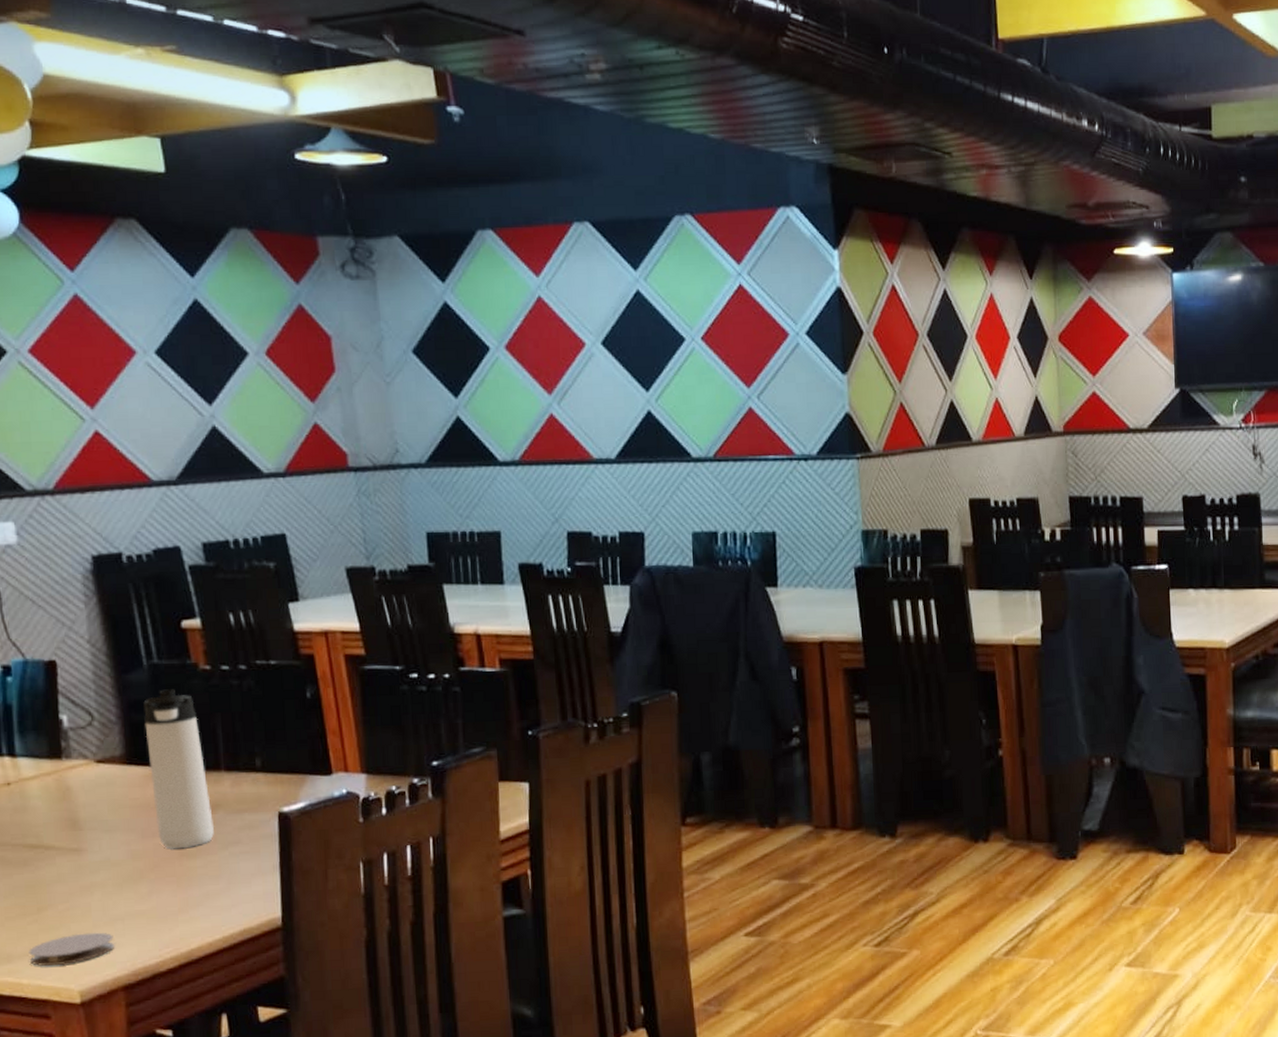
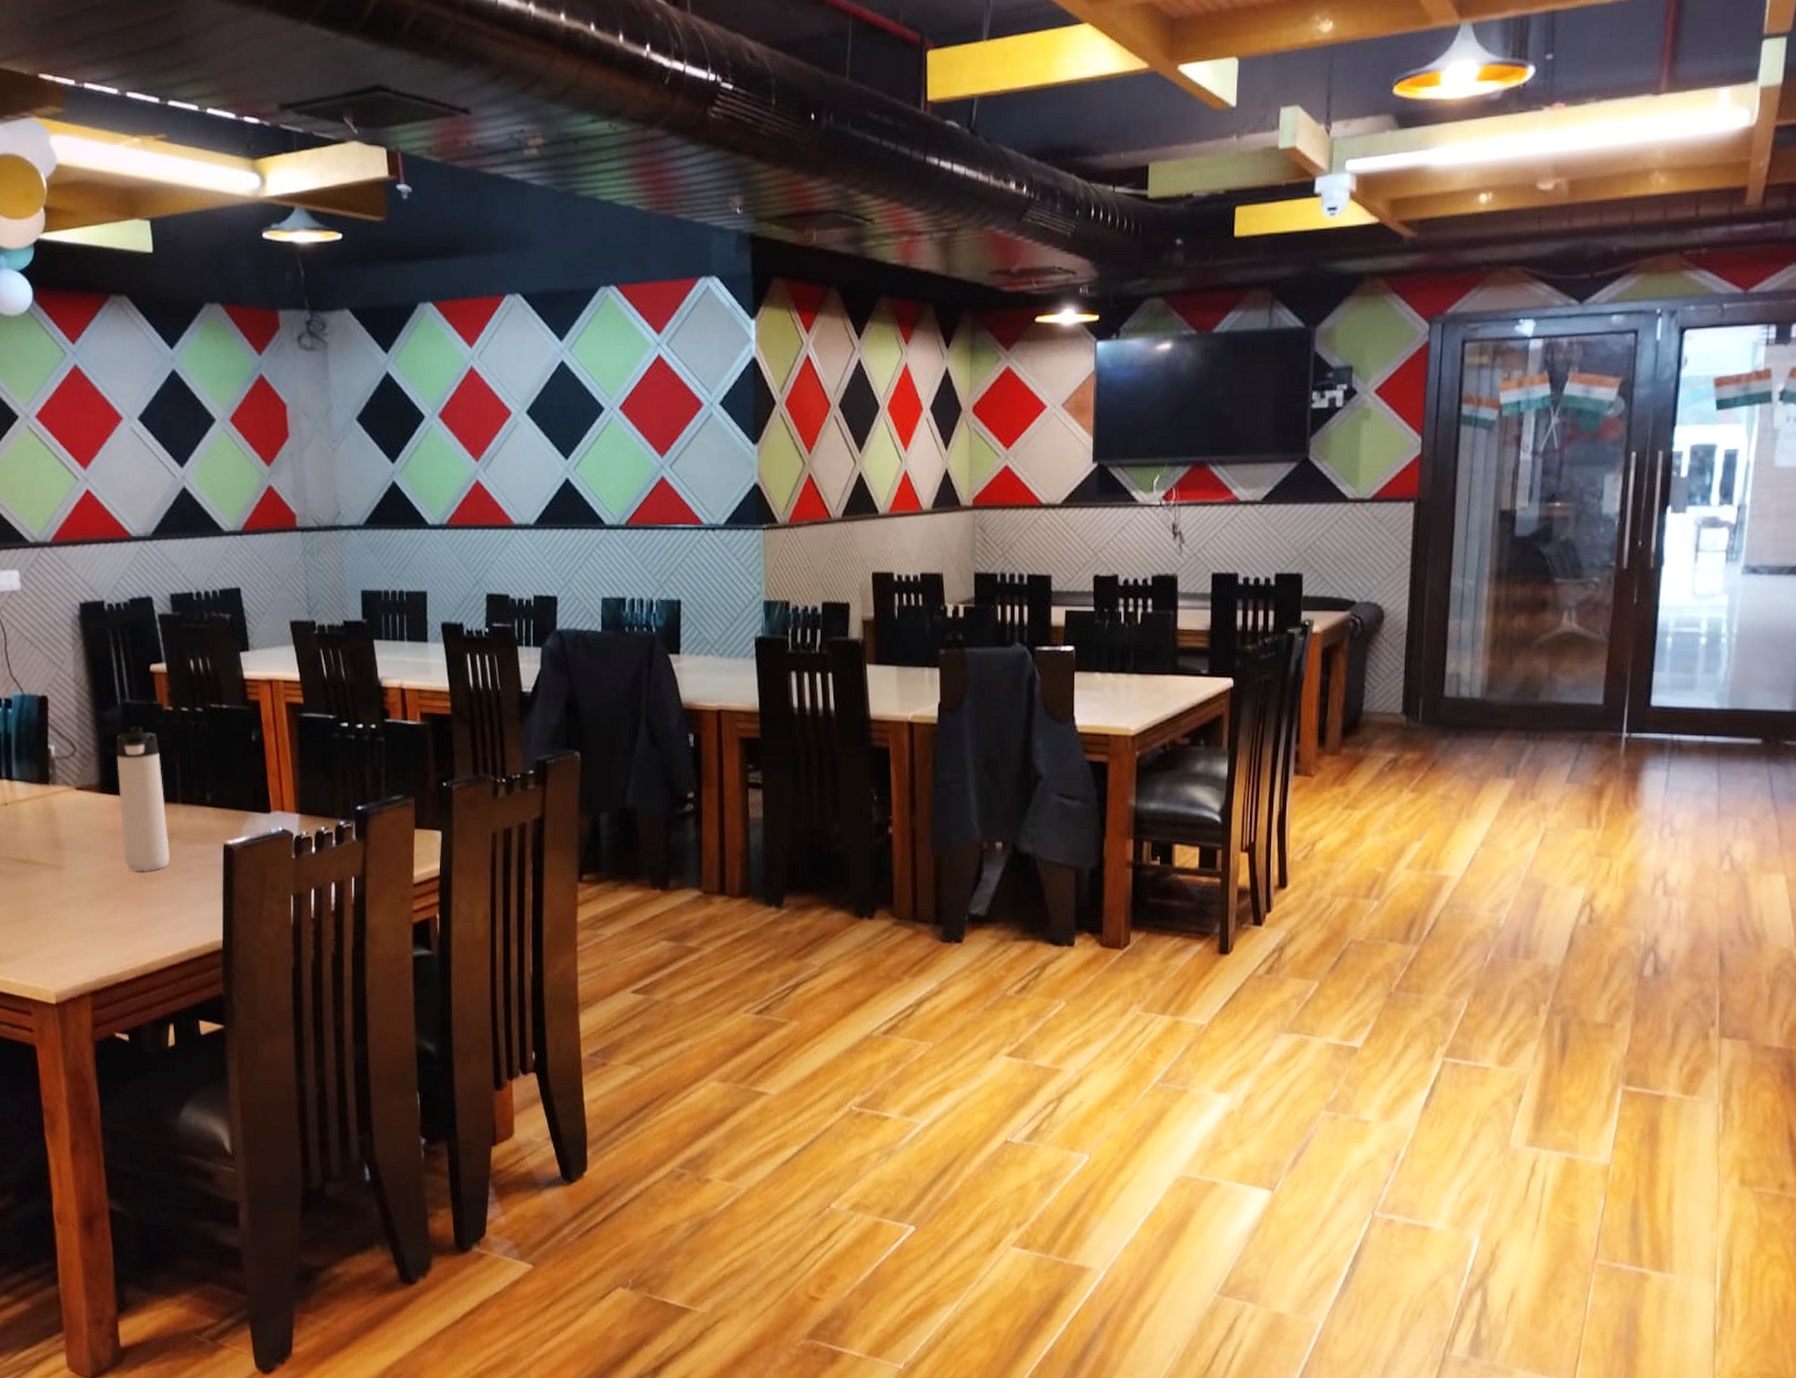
coaster: present [28,932,115,966] -> none [16,941,85,969]

